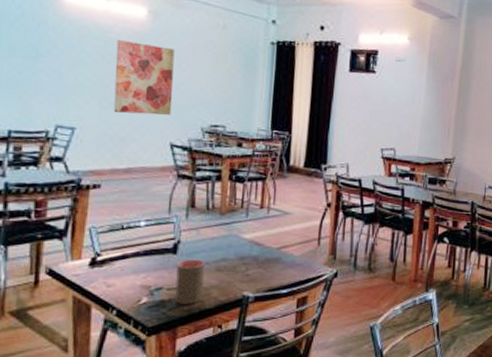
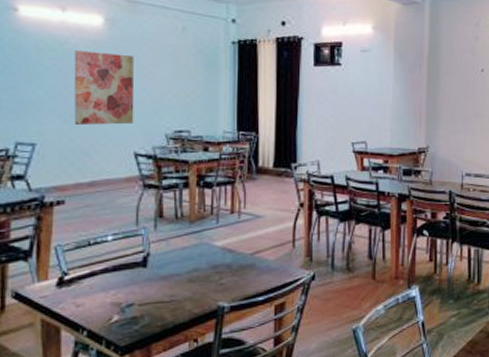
cup: present [174,259,205,304] -> none [147,271,177,320]

